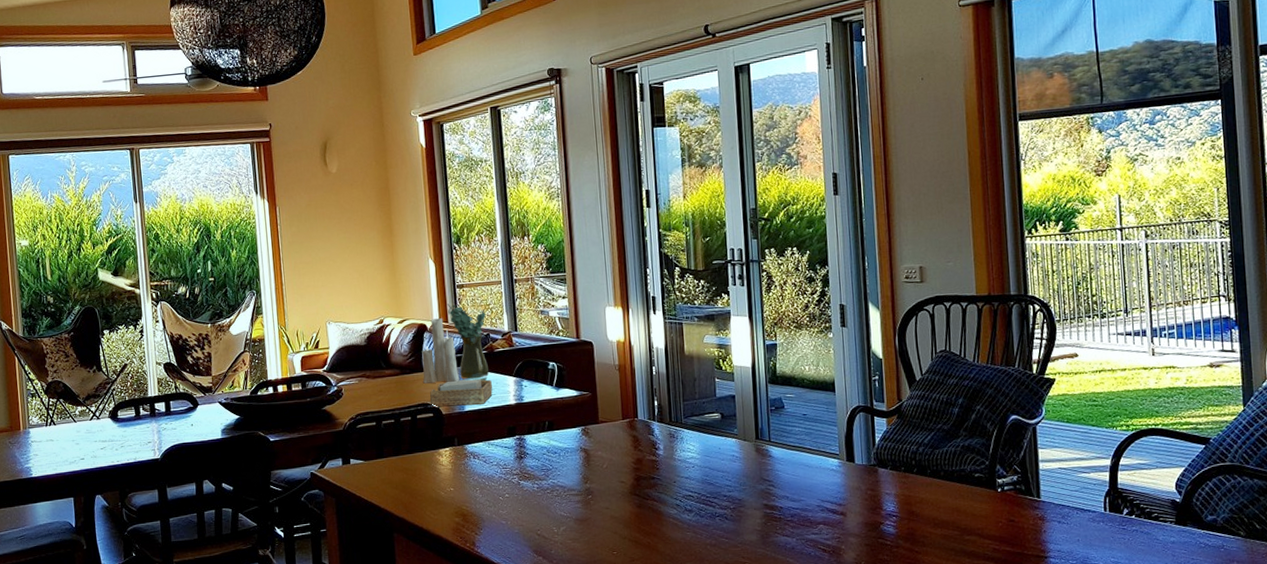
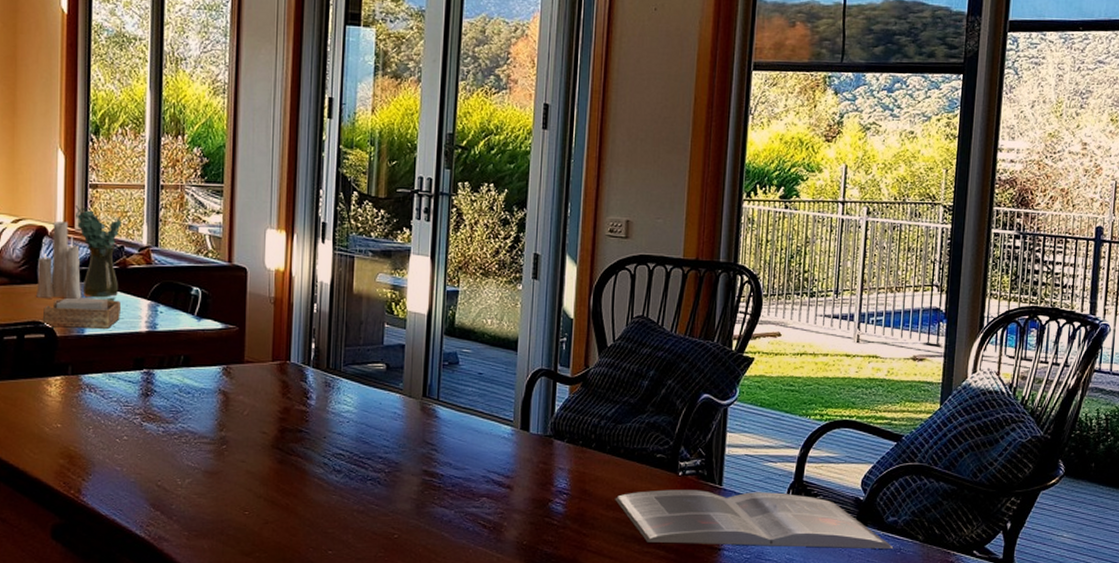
magazine: none [941,500,1217,555] -> present [615,489,894,549]

